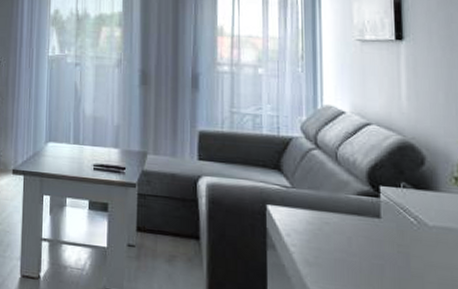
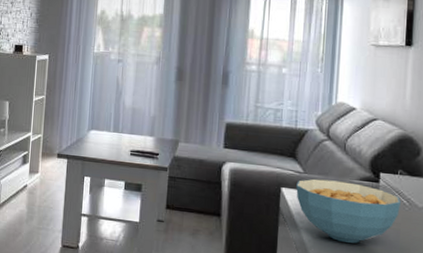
cereal bowl: none [284,194,407,270] -> present [296,178,401,244]

